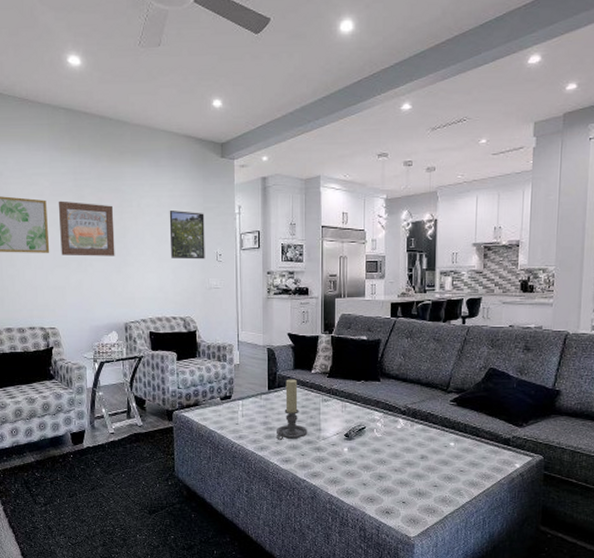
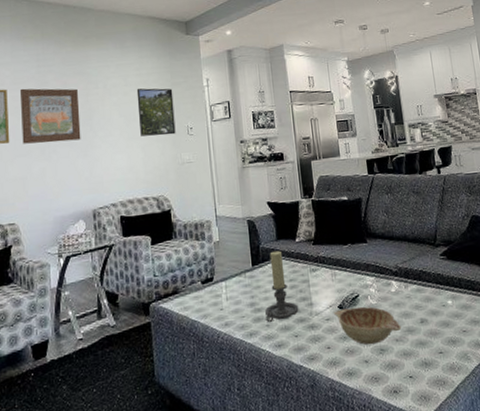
decorative bowl: none [339,437,402,471] -> present [333,306,402,345]

